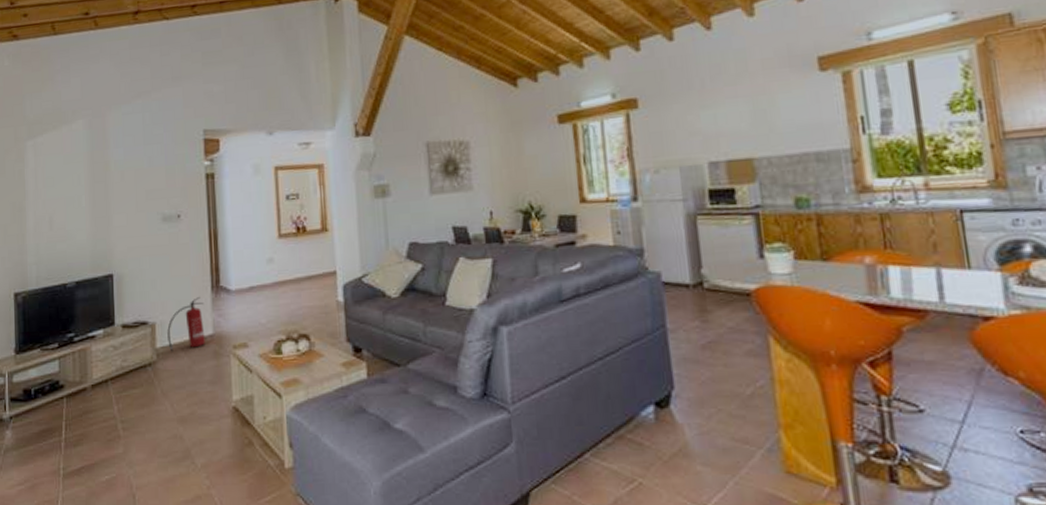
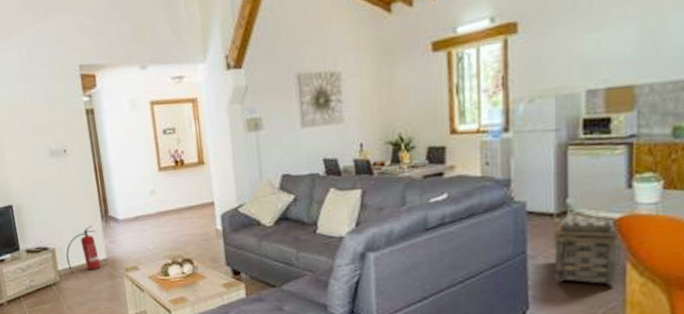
basket: none [689,280,763,363] -> present [552,210,621,286]

